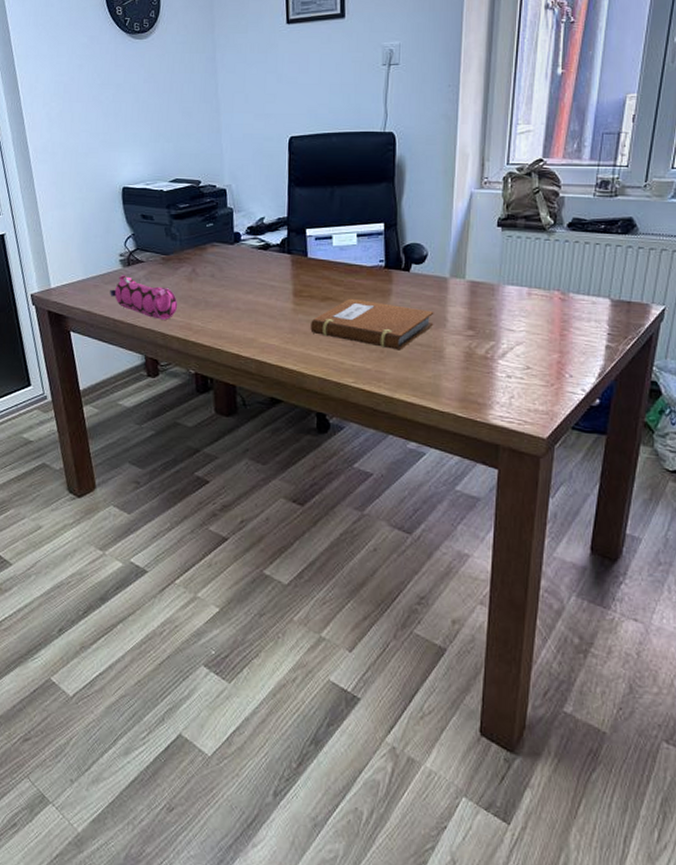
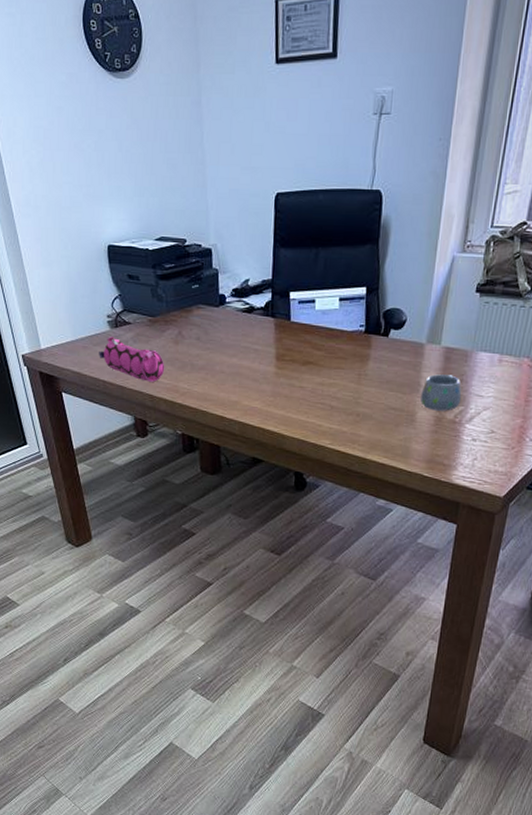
notebook: present [310,298,434,351] -> none [291,362,409,414]
mug: none [448,308,492,347] -> present [420,374,462,411]

